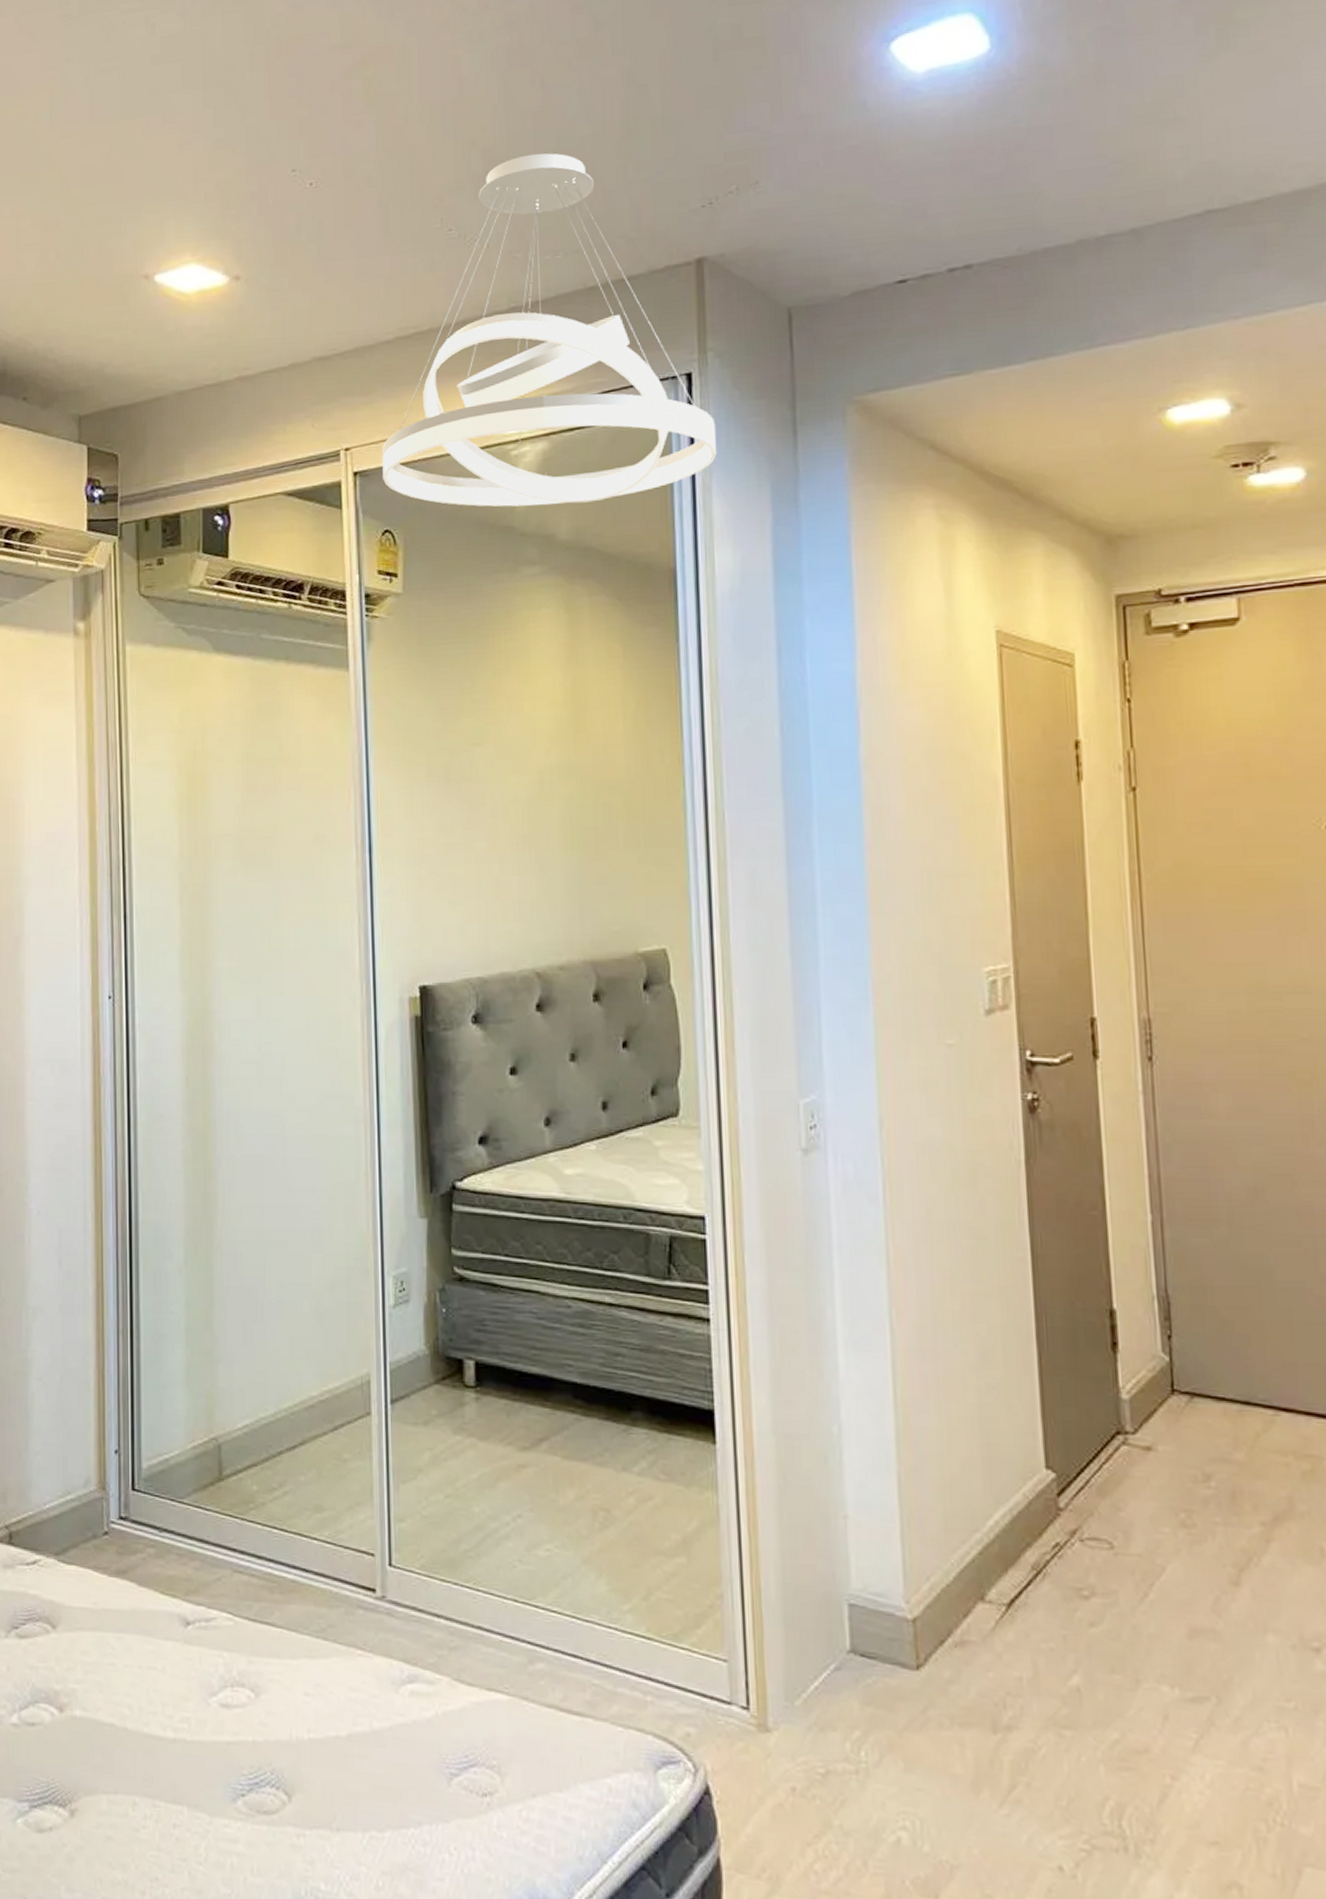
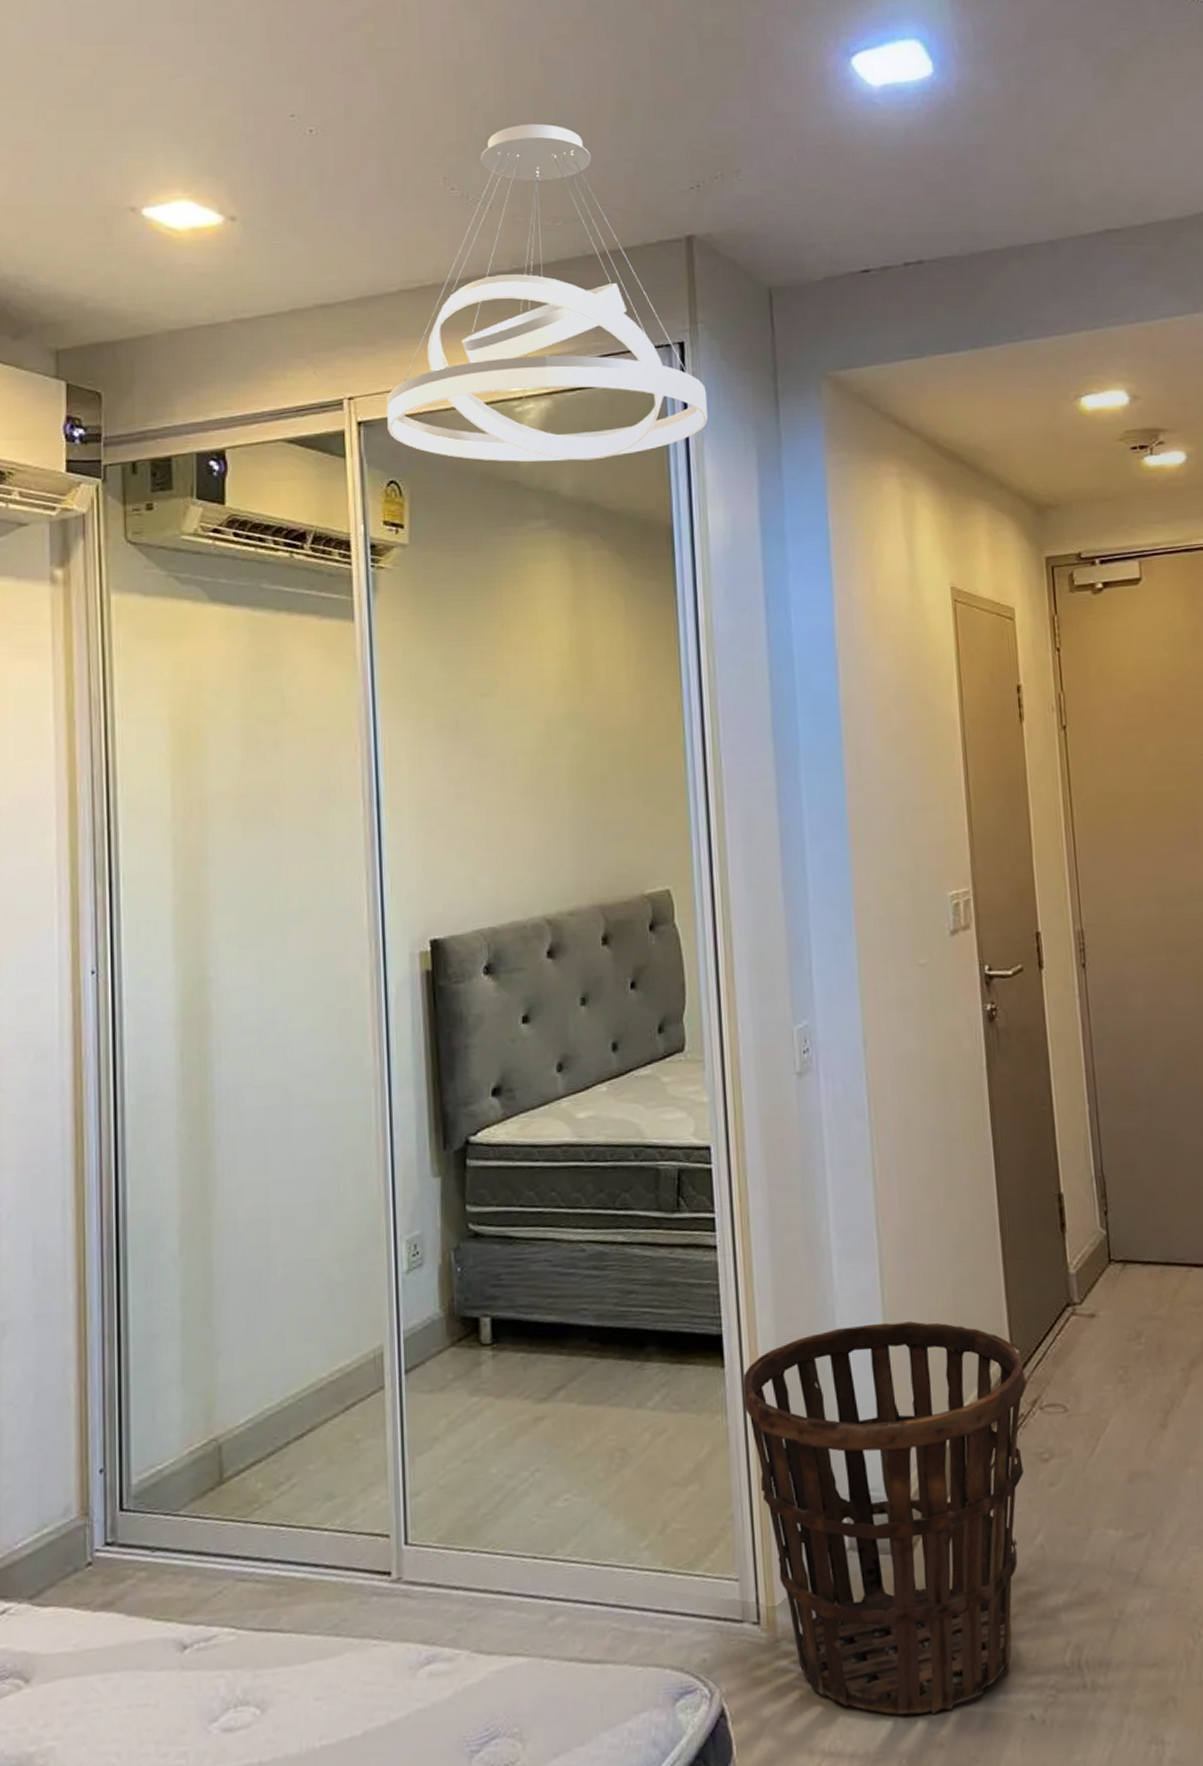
basket: none [736,1421,1066,1841] -> present [743,1321,1028,1716]

